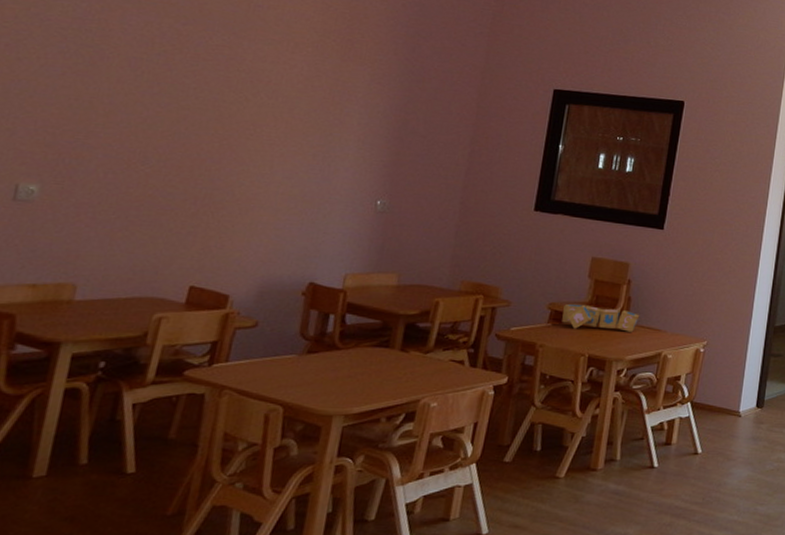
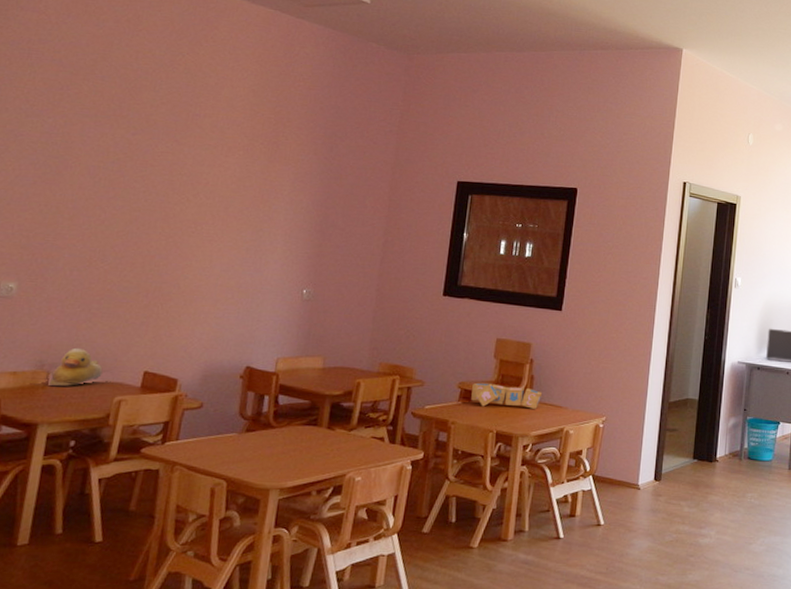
rubber duck: none [74,258,141,302] -> present [48,347,103,387]

